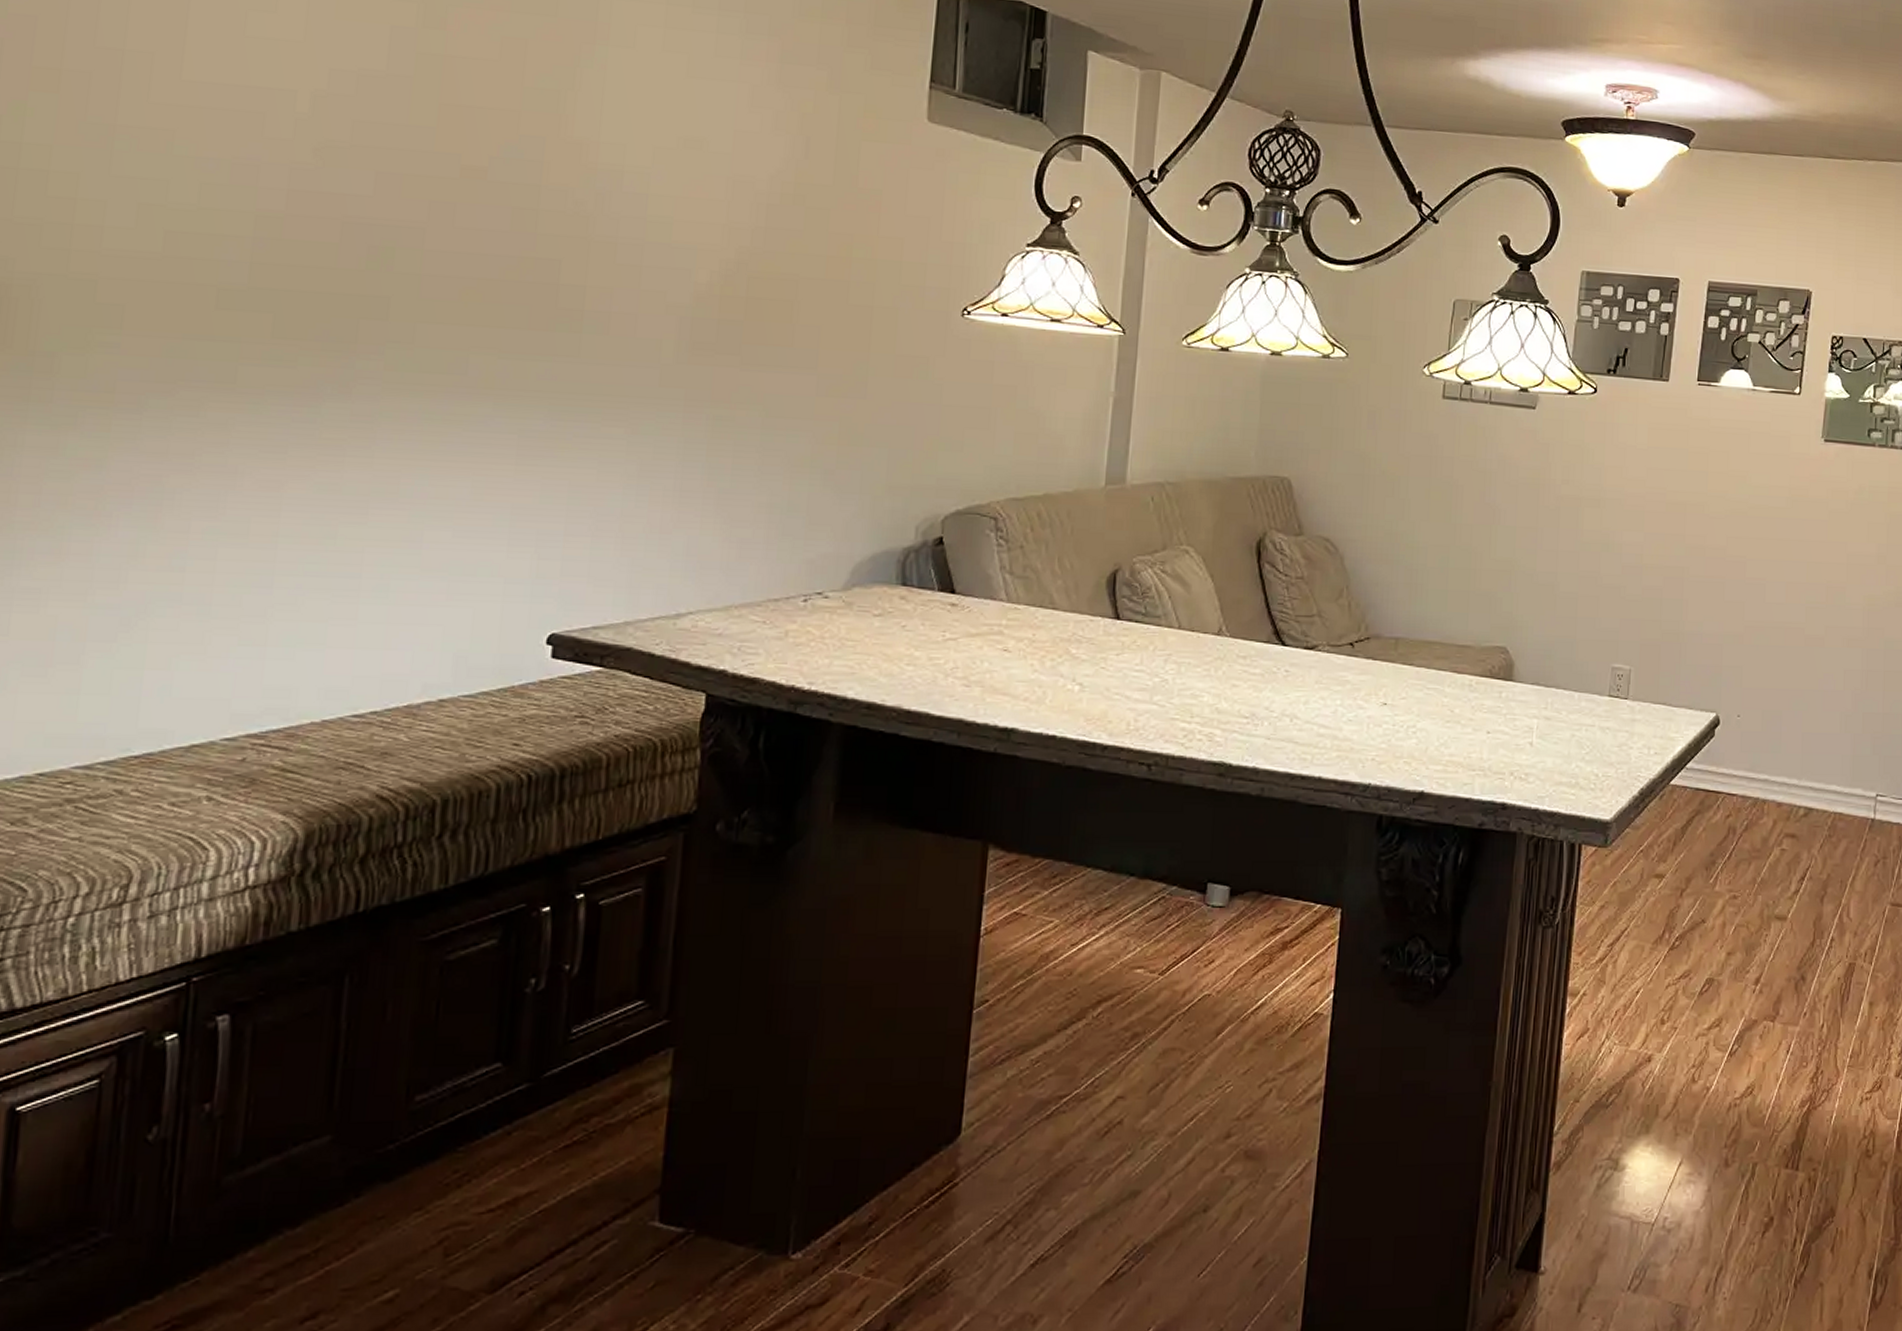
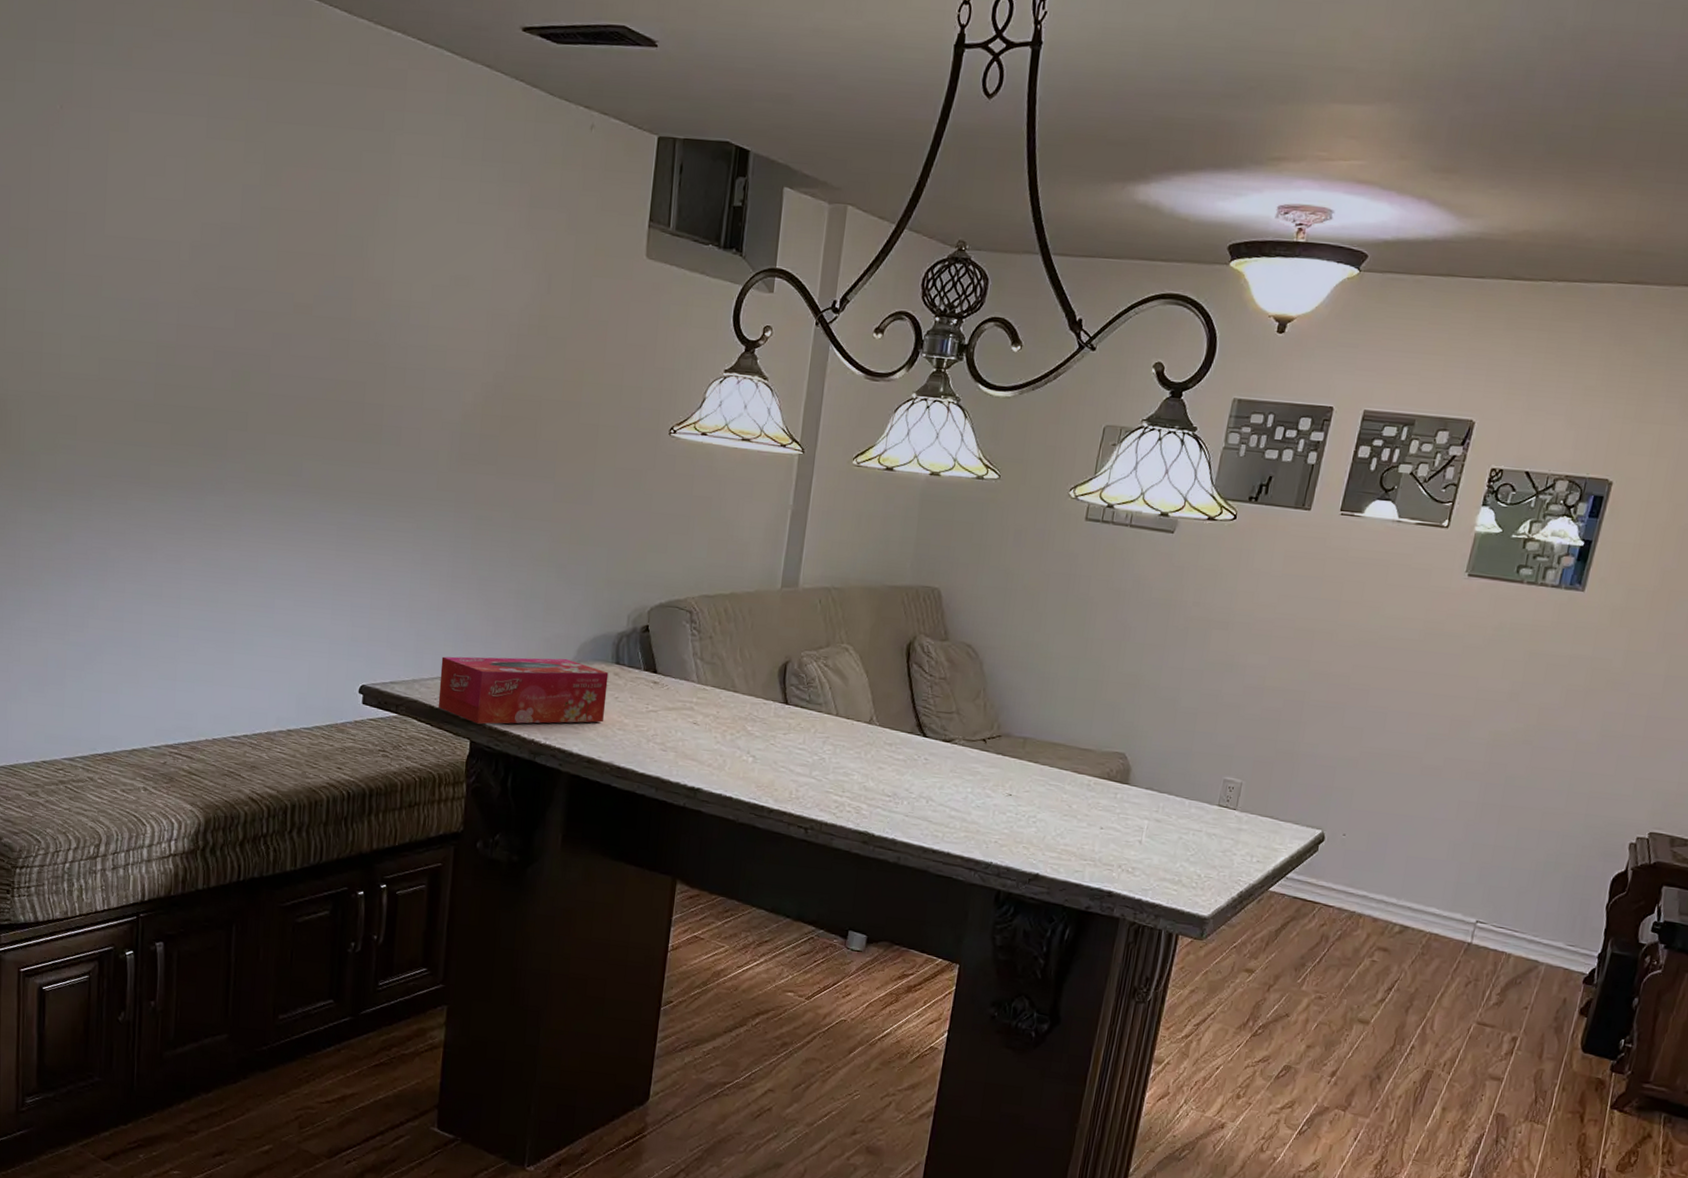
tissue box: none [660,582,893,672] -> present [438,656,609,724]

